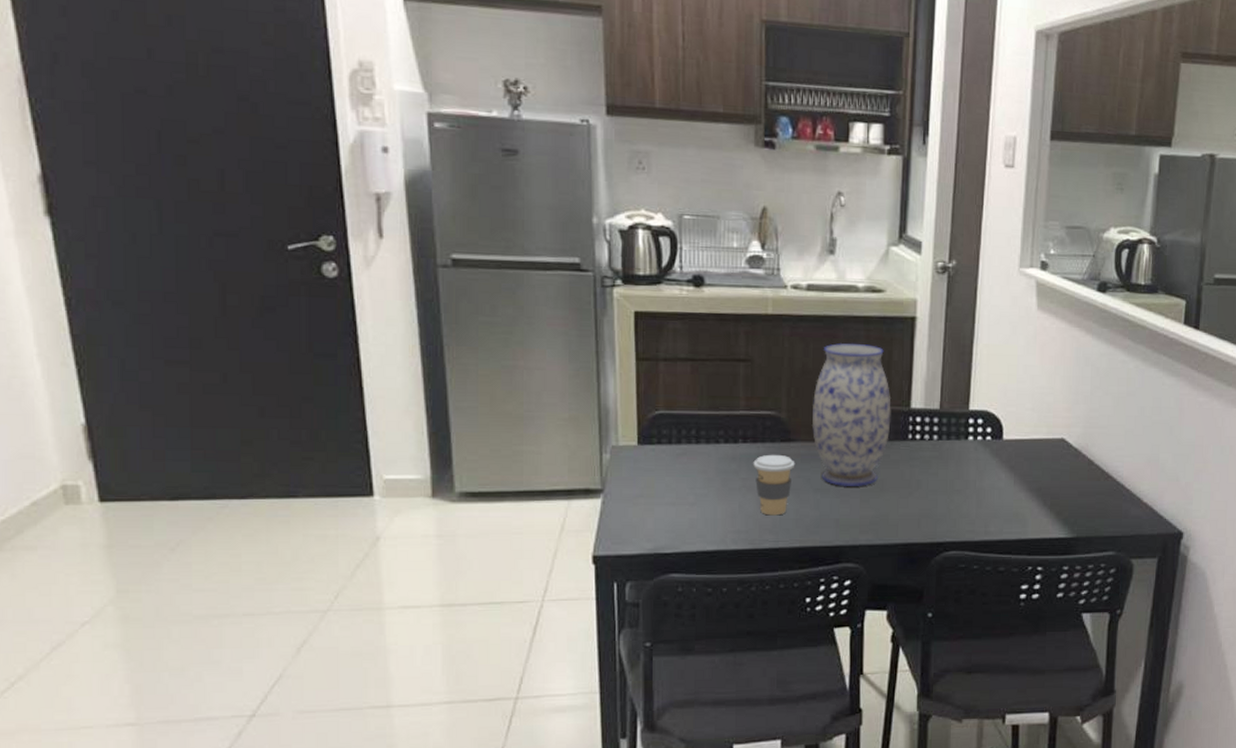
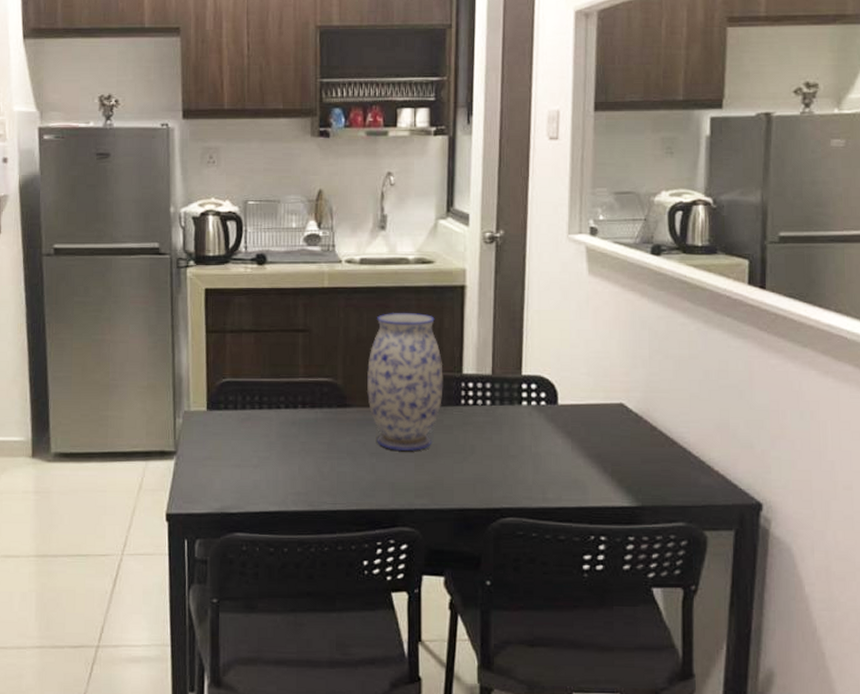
coffee cup: present [753,454,795,516] -> none [312,419,351,479]

